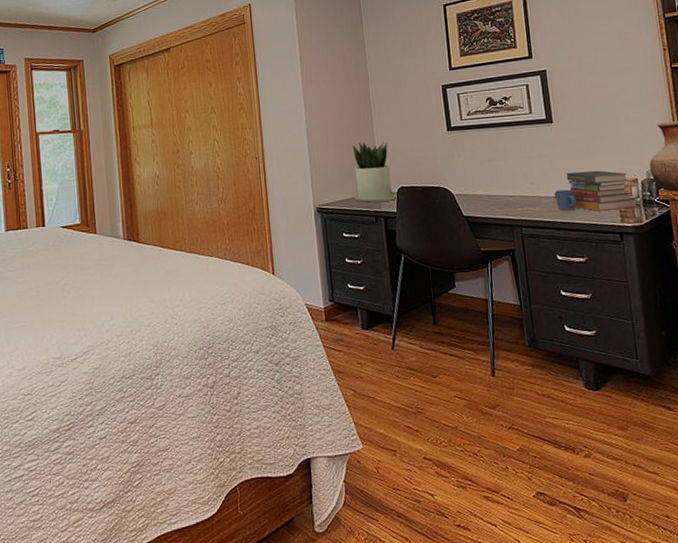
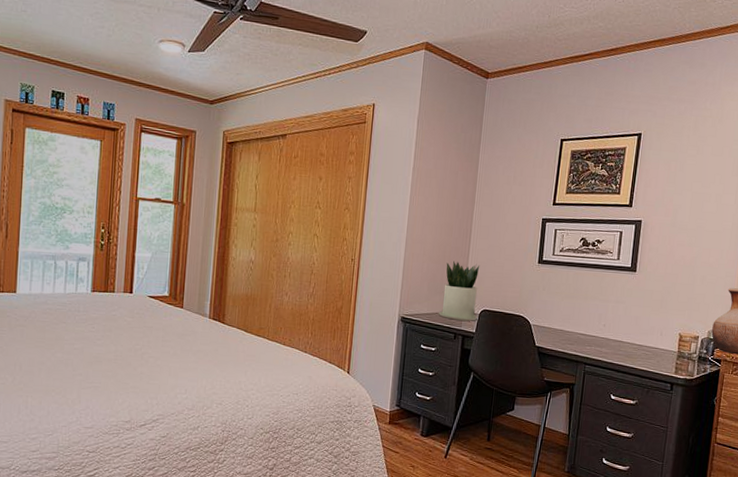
books: present [554,170,637,211] -> none [621,321,693,363]
mug: present [555,189,577,211] -> none [622,335,641,357]

